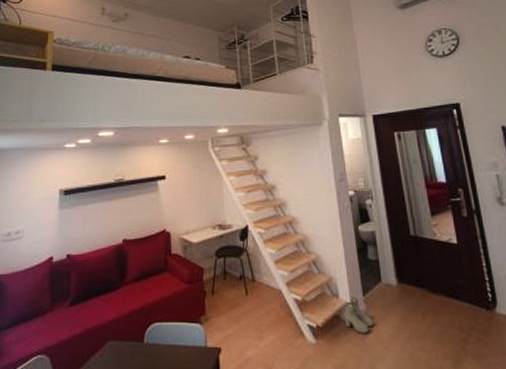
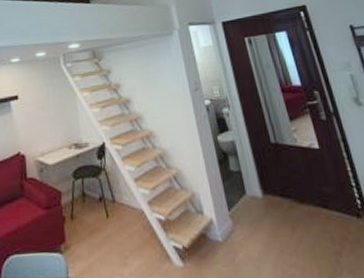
boots: present [344,297,373,333] -> none [210,212,242,253]

